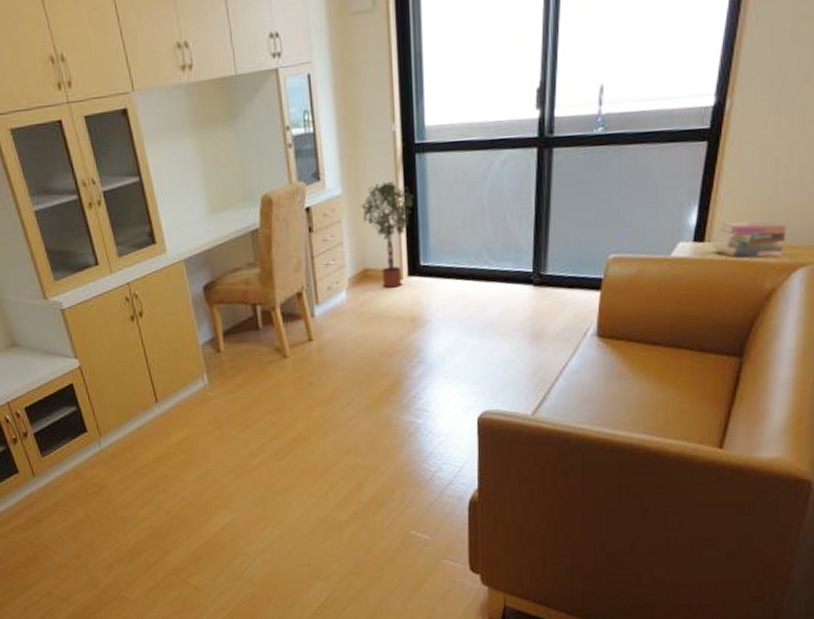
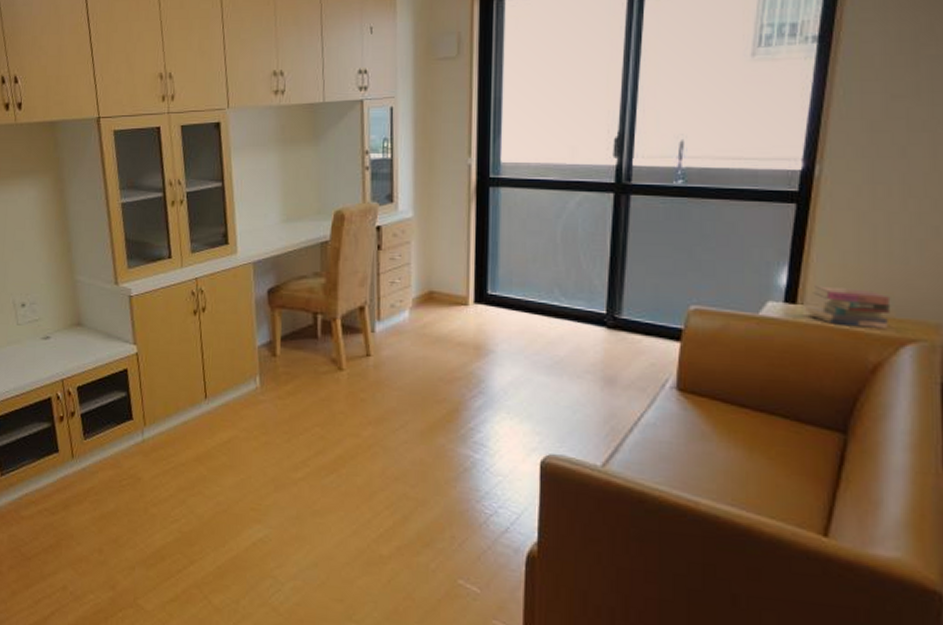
potted tree: present [360,181,414,288] -> none [431,209,485,313]

